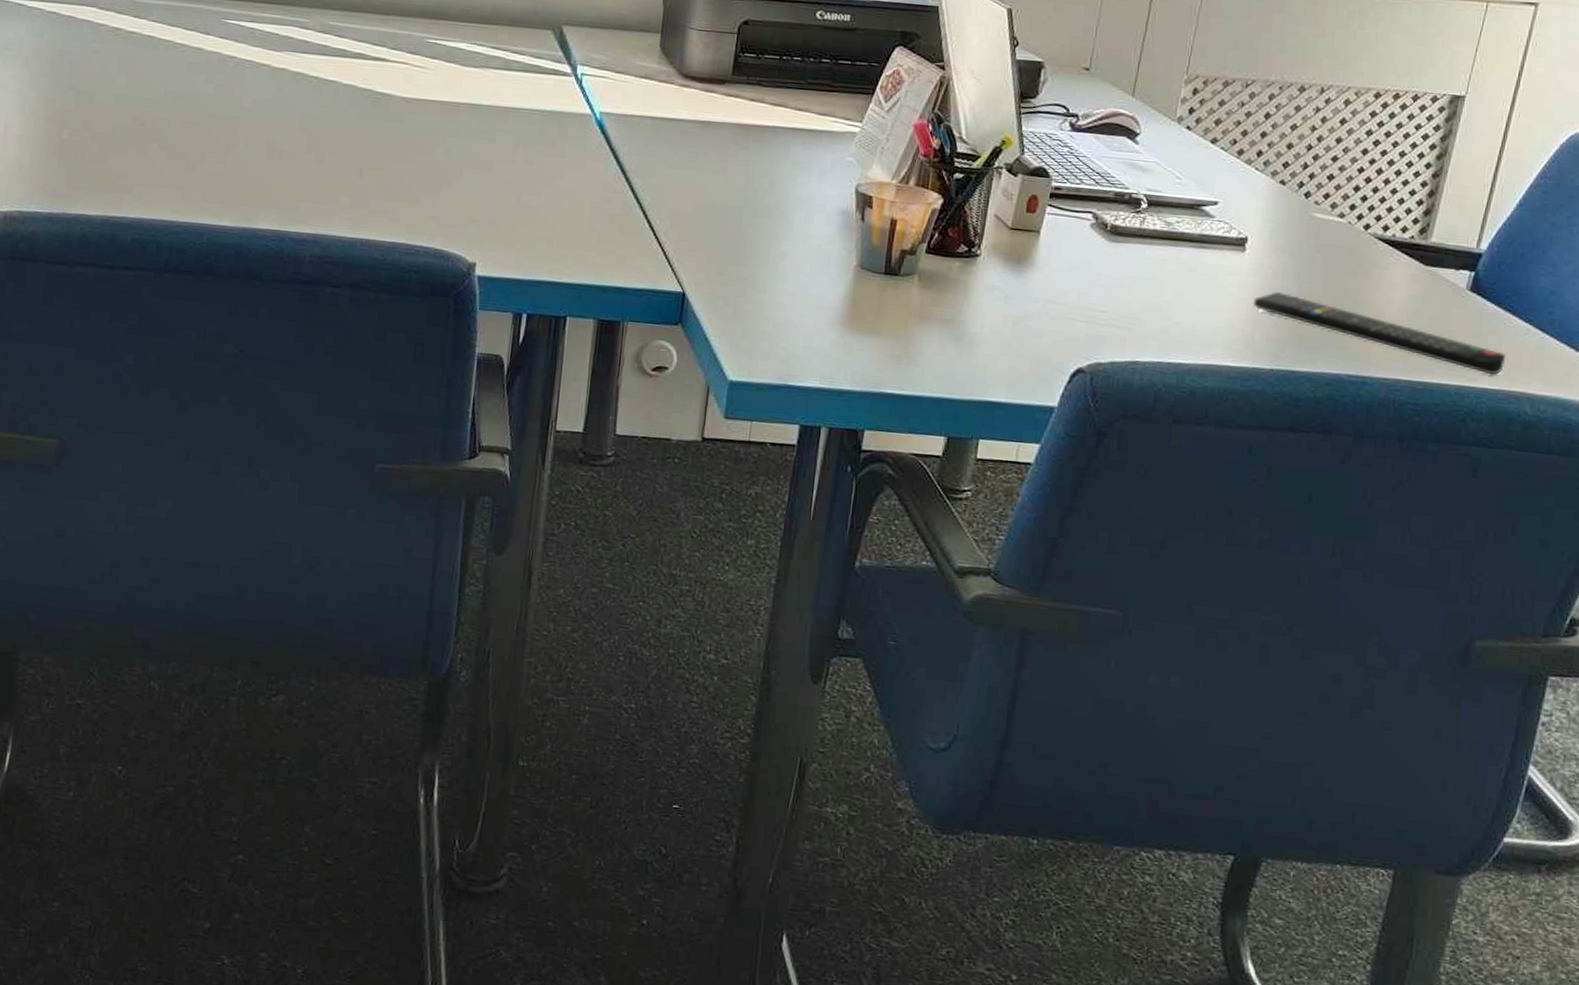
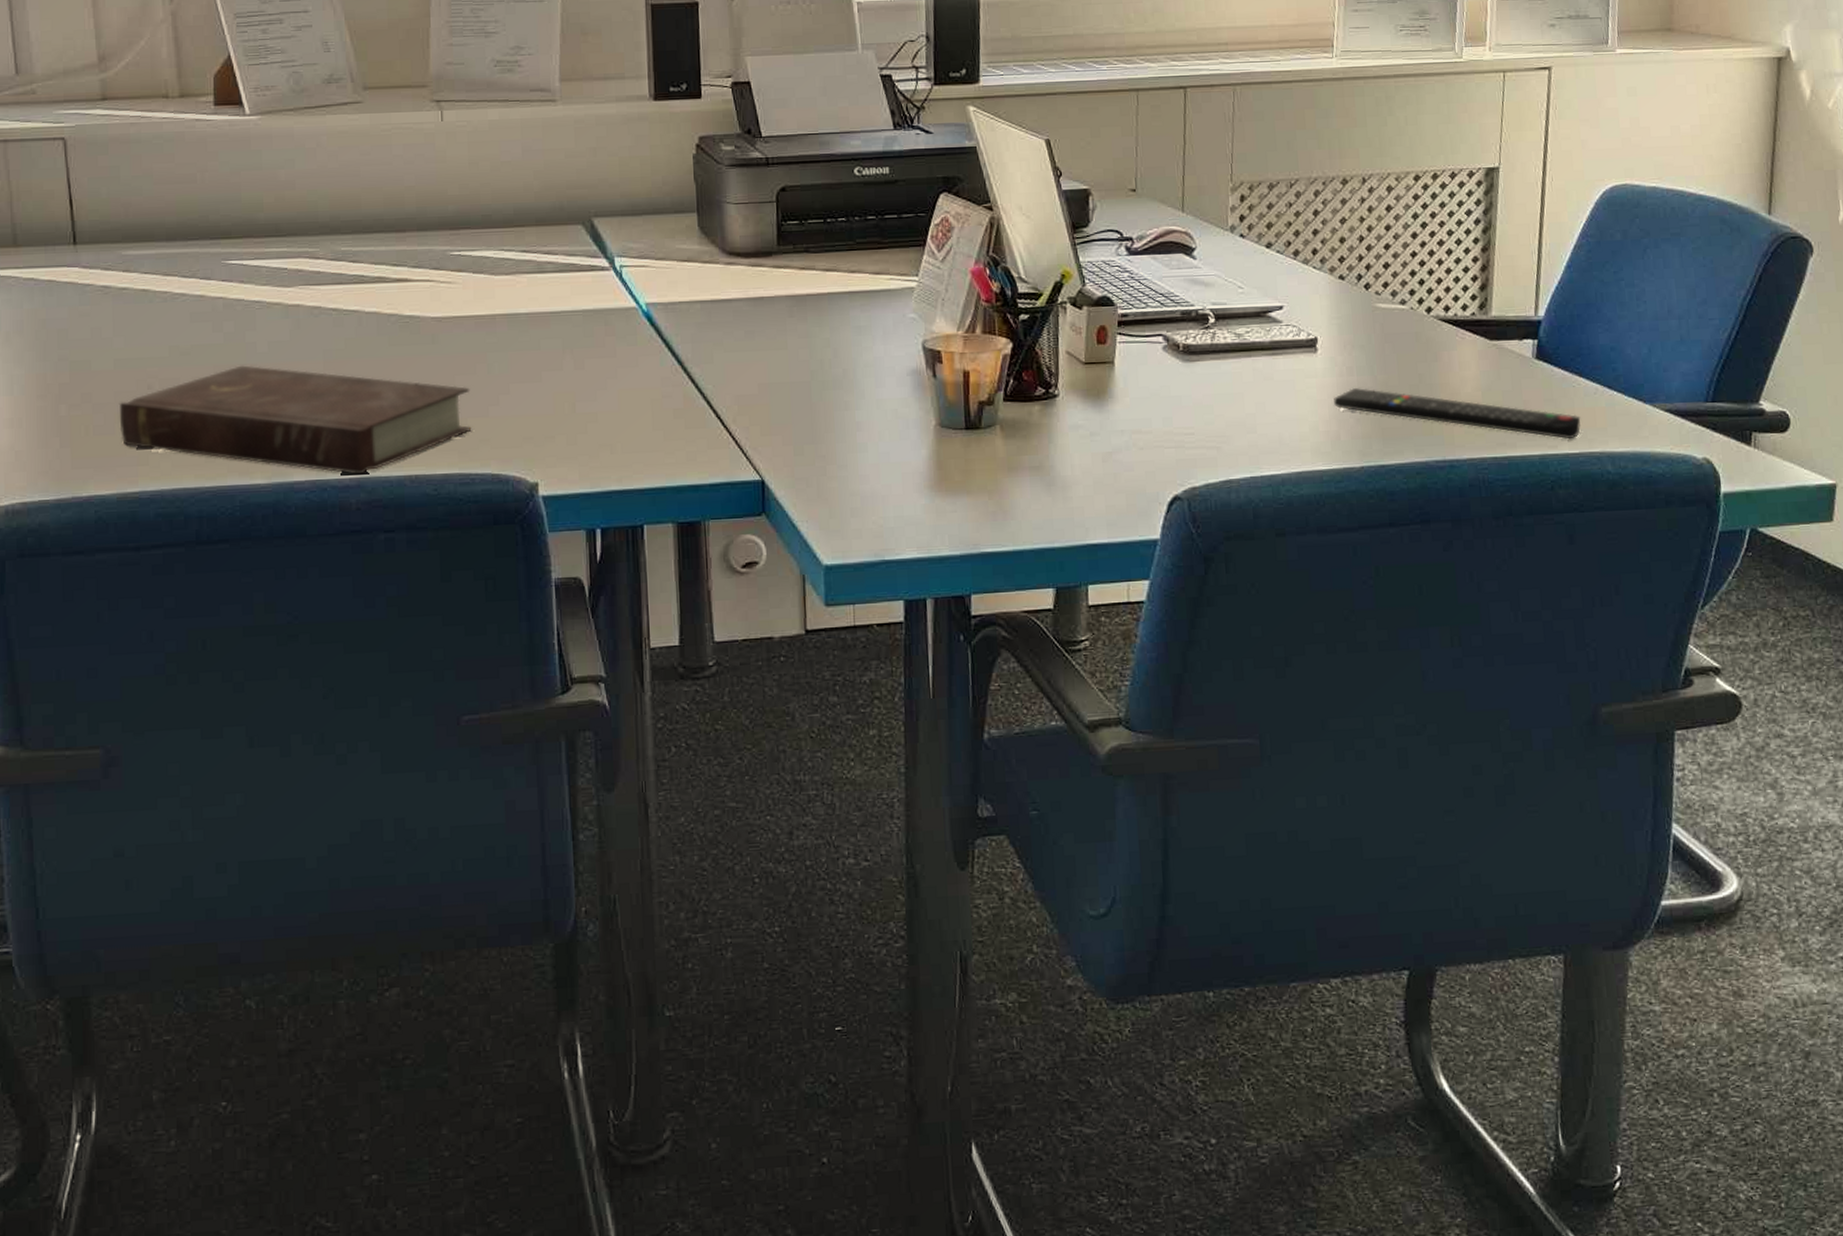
book: none [112,116,427,232] -> present [119,365,472,475]

